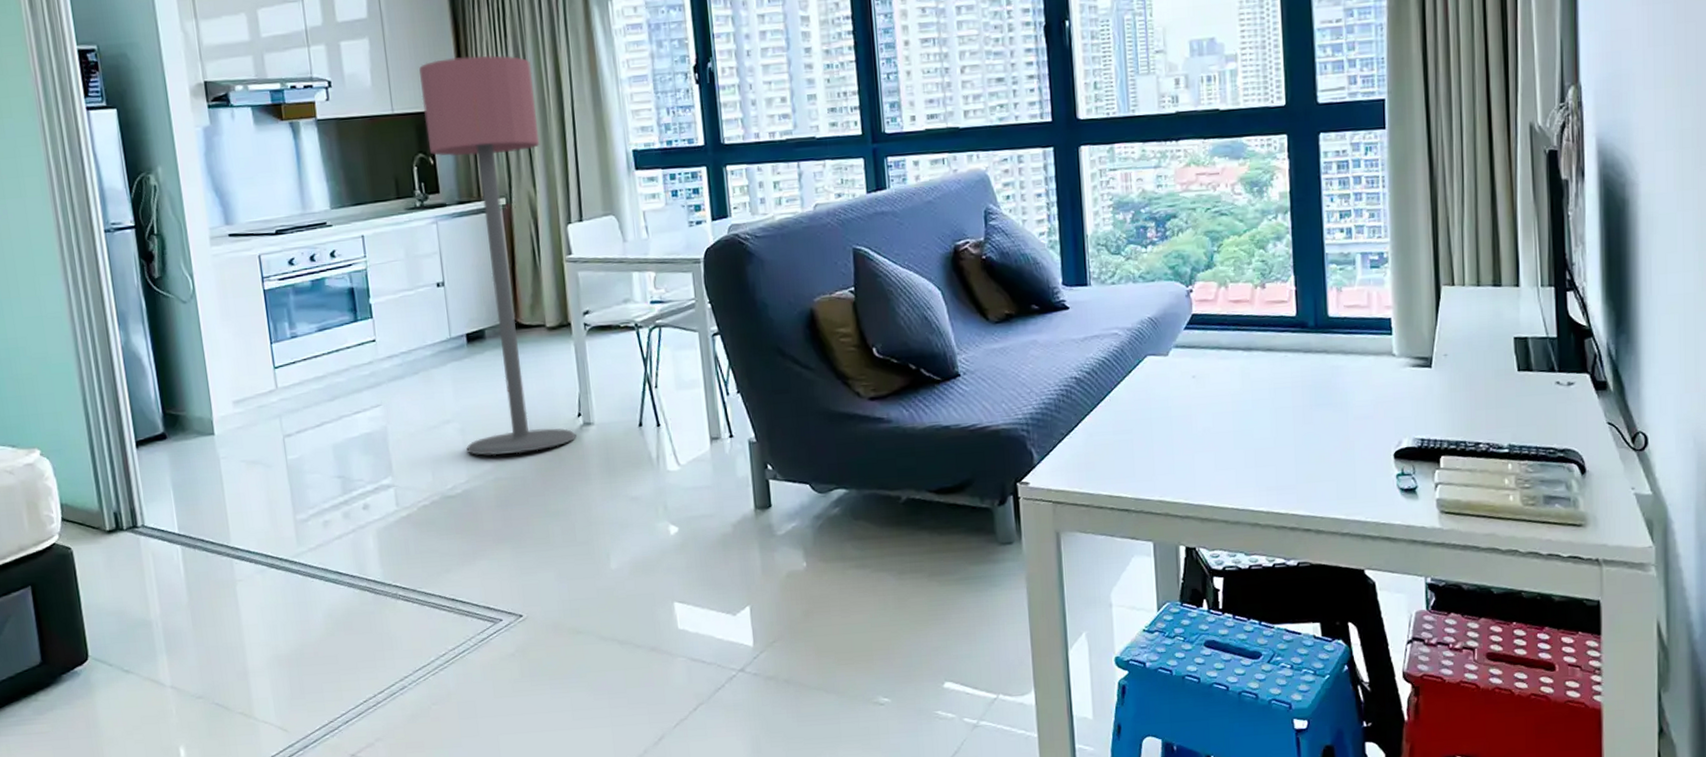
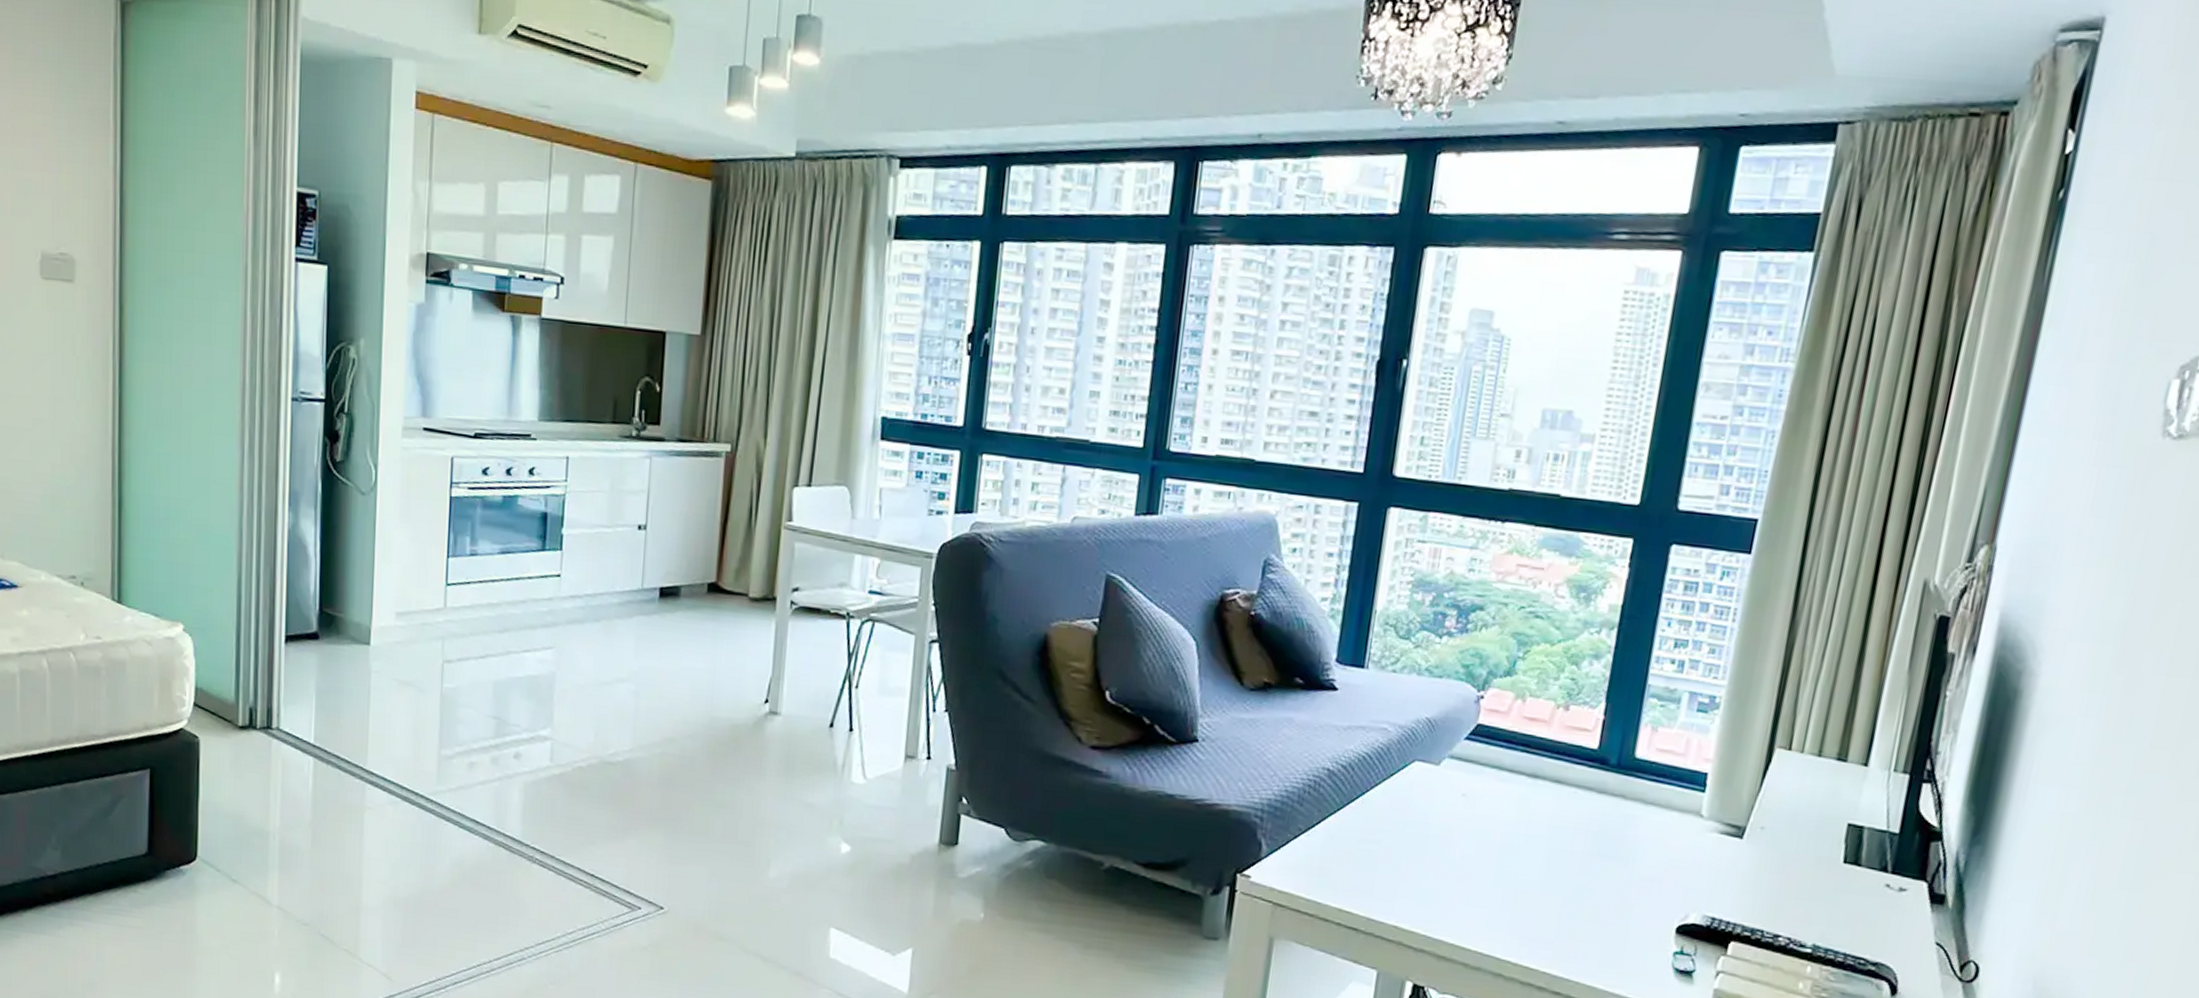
floor lamp: present [419,55,577,456] -> none [637,274,788,732]

